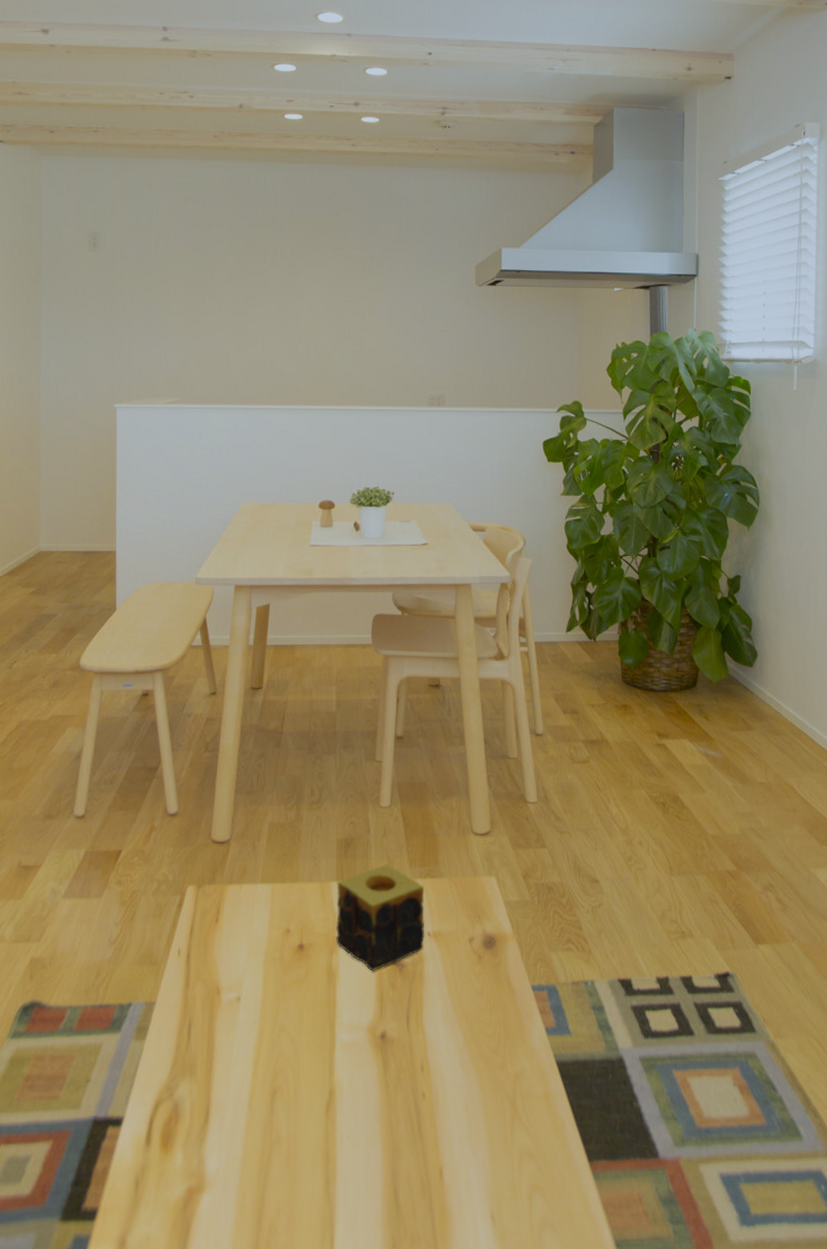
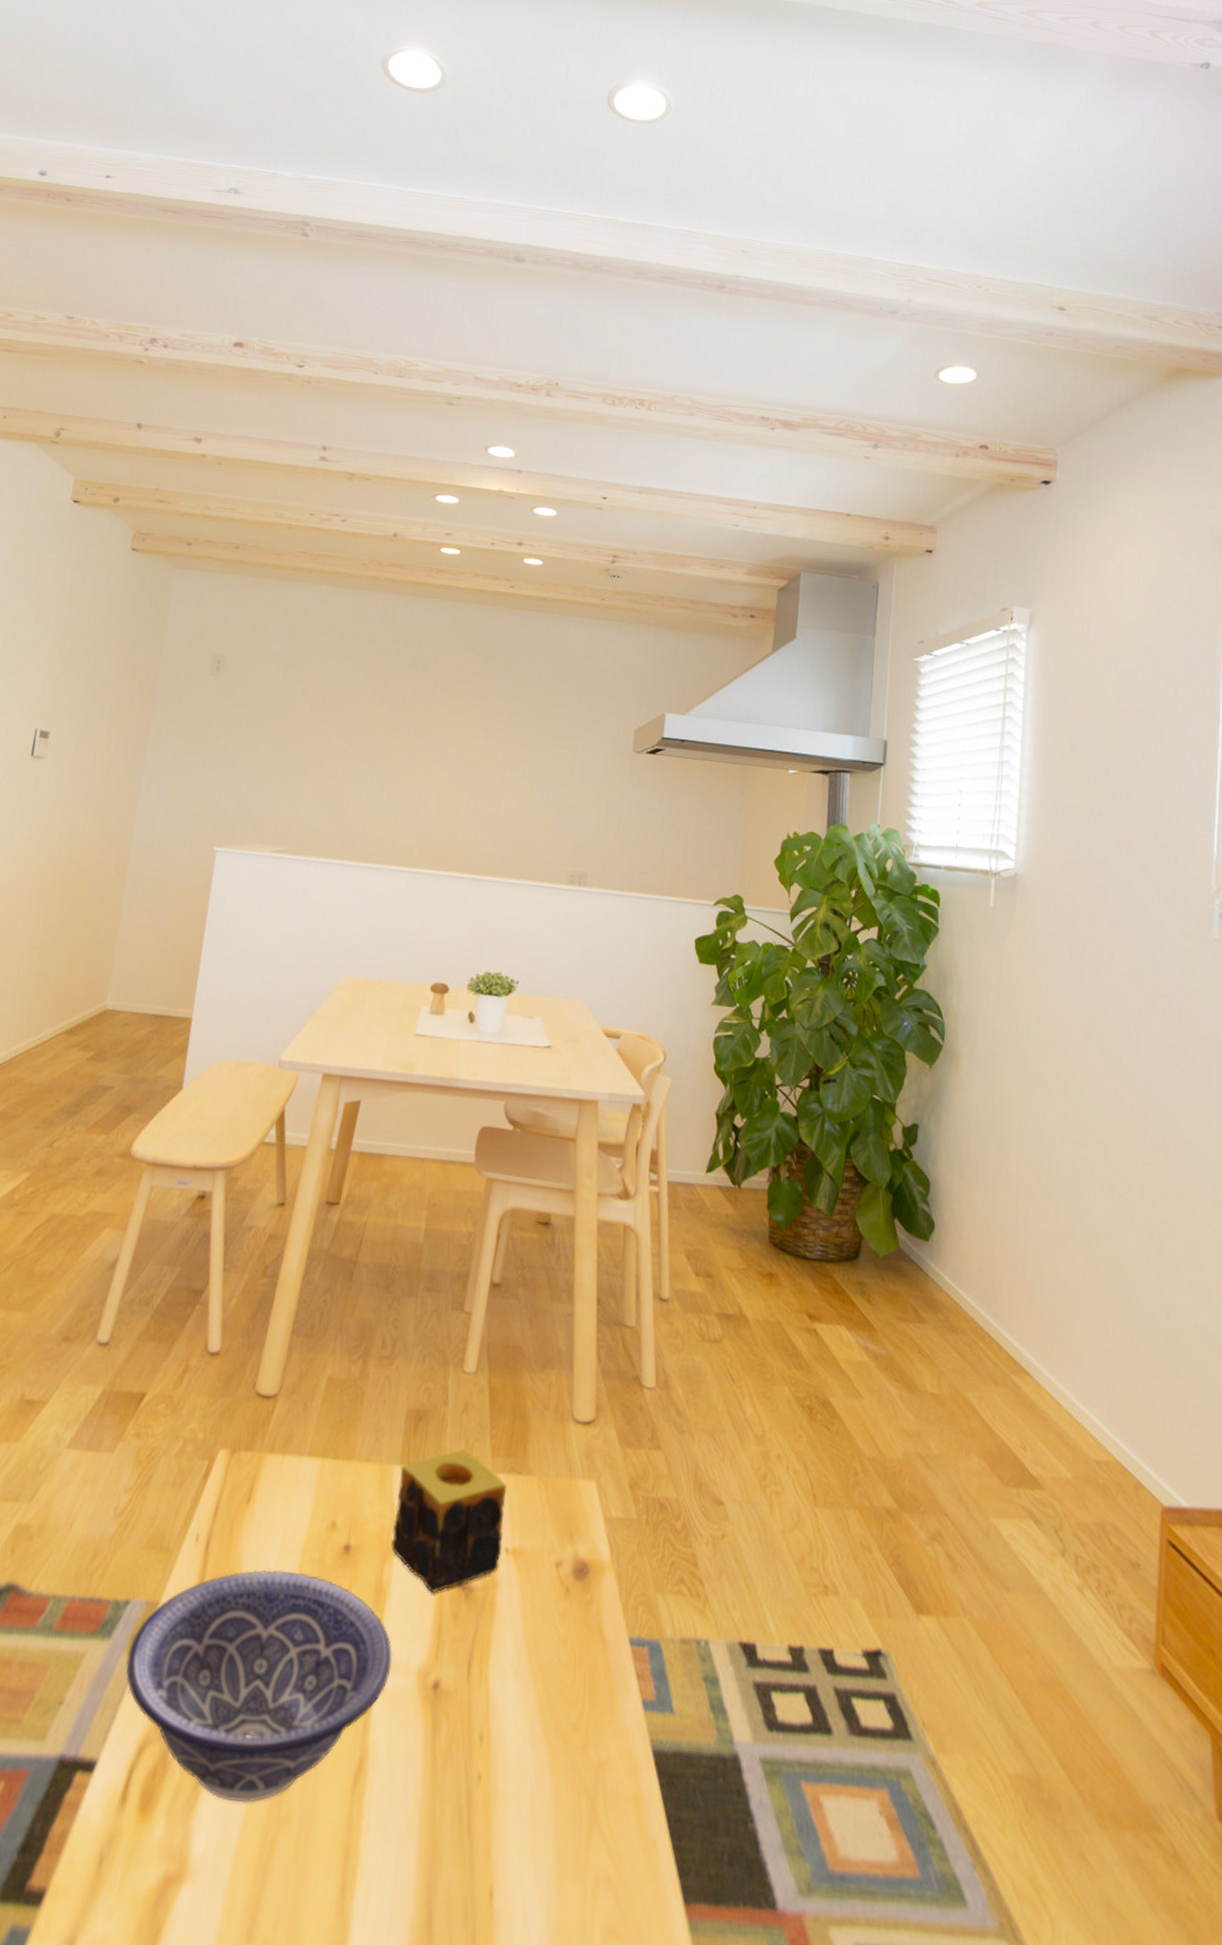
decorative bowl: none [136,968,347,1134] -> present [126,1570,393,1804]

